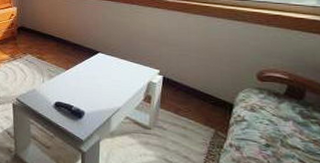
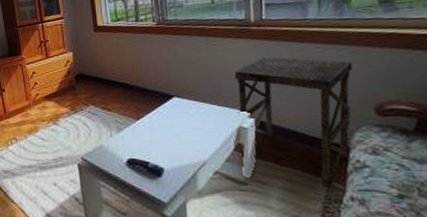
side table: none [148,25,244,136] -> present [234,56,353,189]

